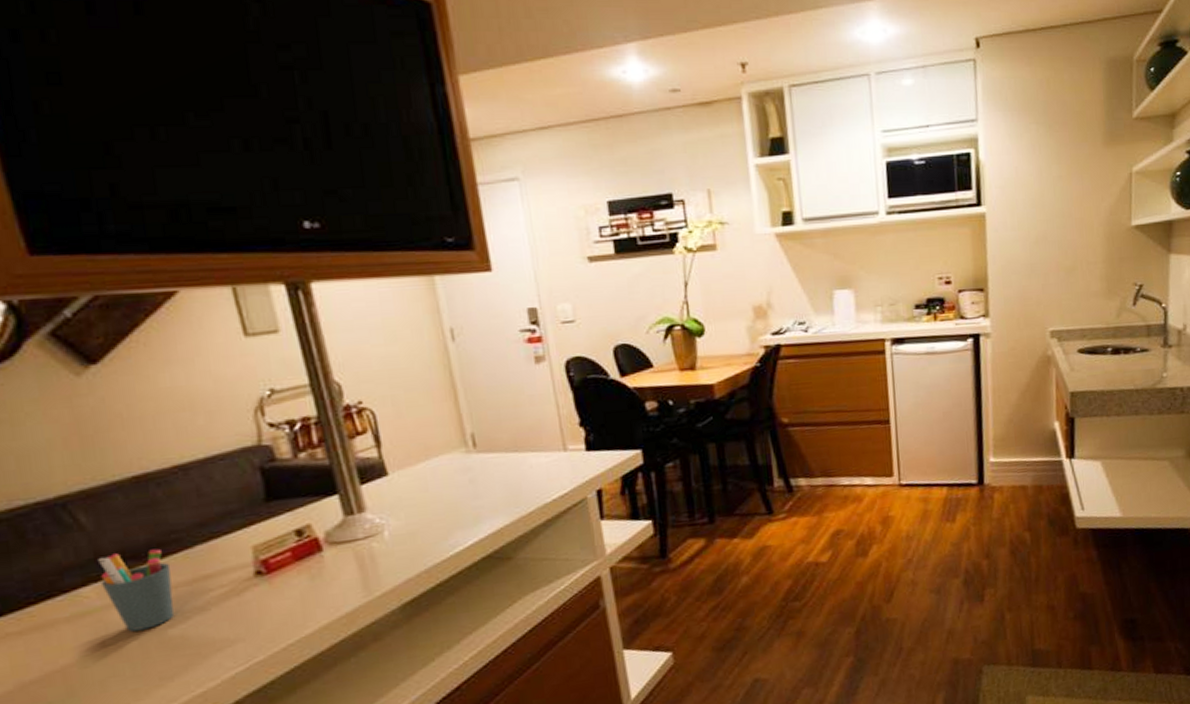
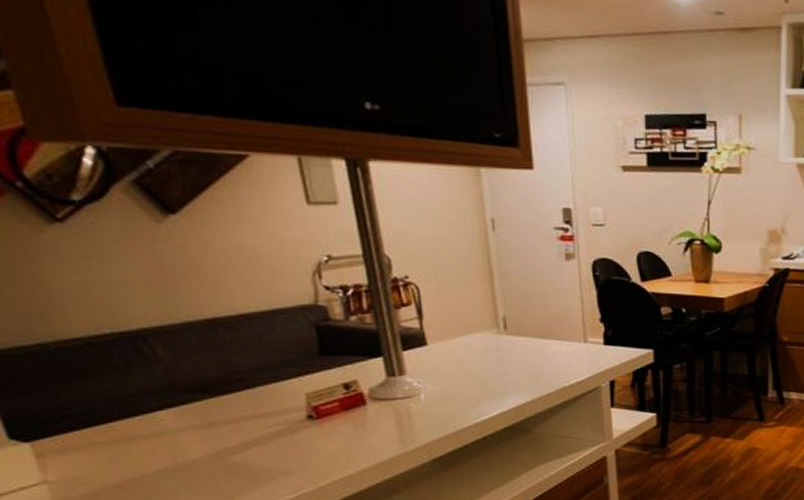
pen holder: present [98,548,174,632] -> none [173,385,237,454]

